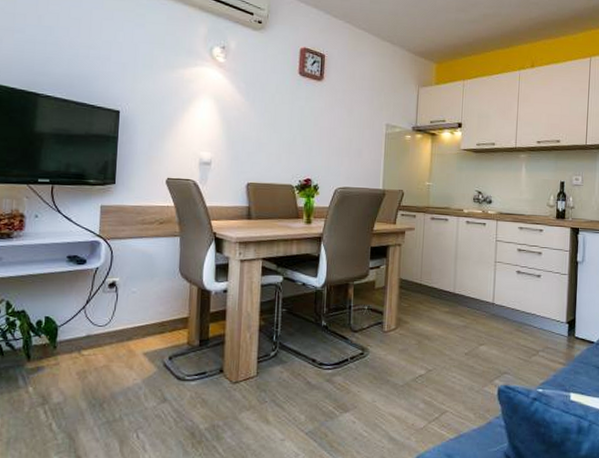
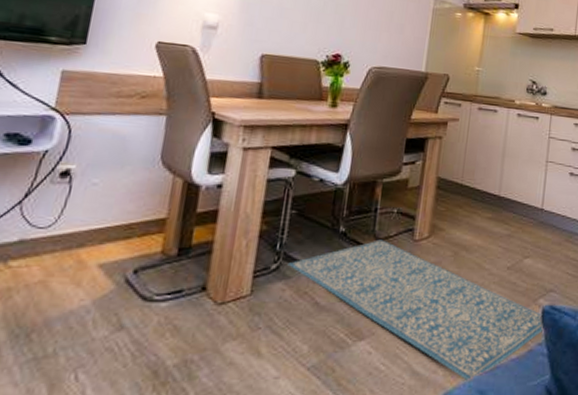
rug: none [283,331,499,448] -> present [287,239,543,383]

